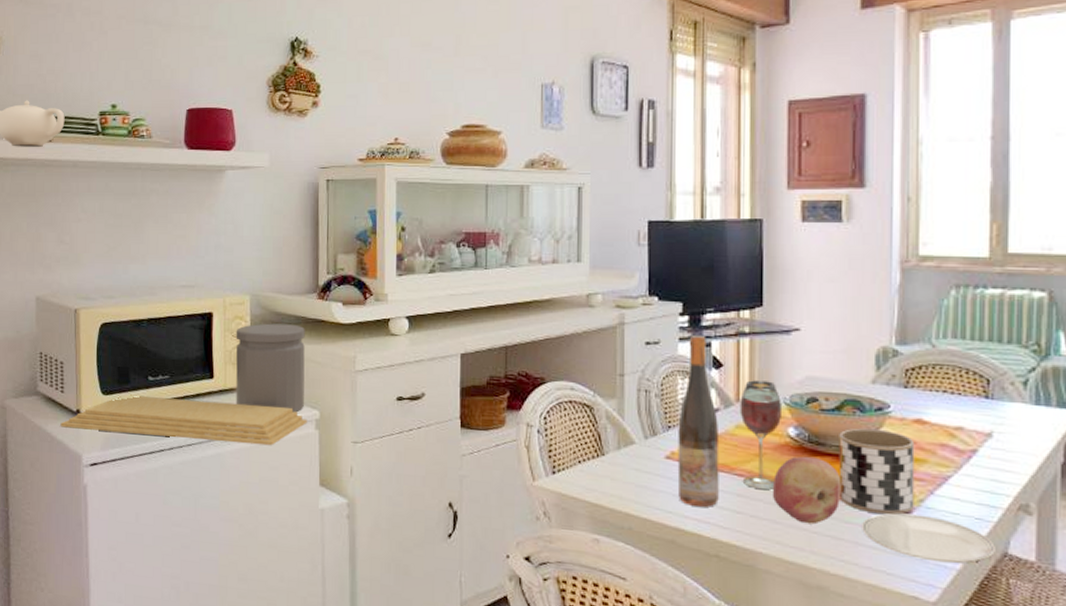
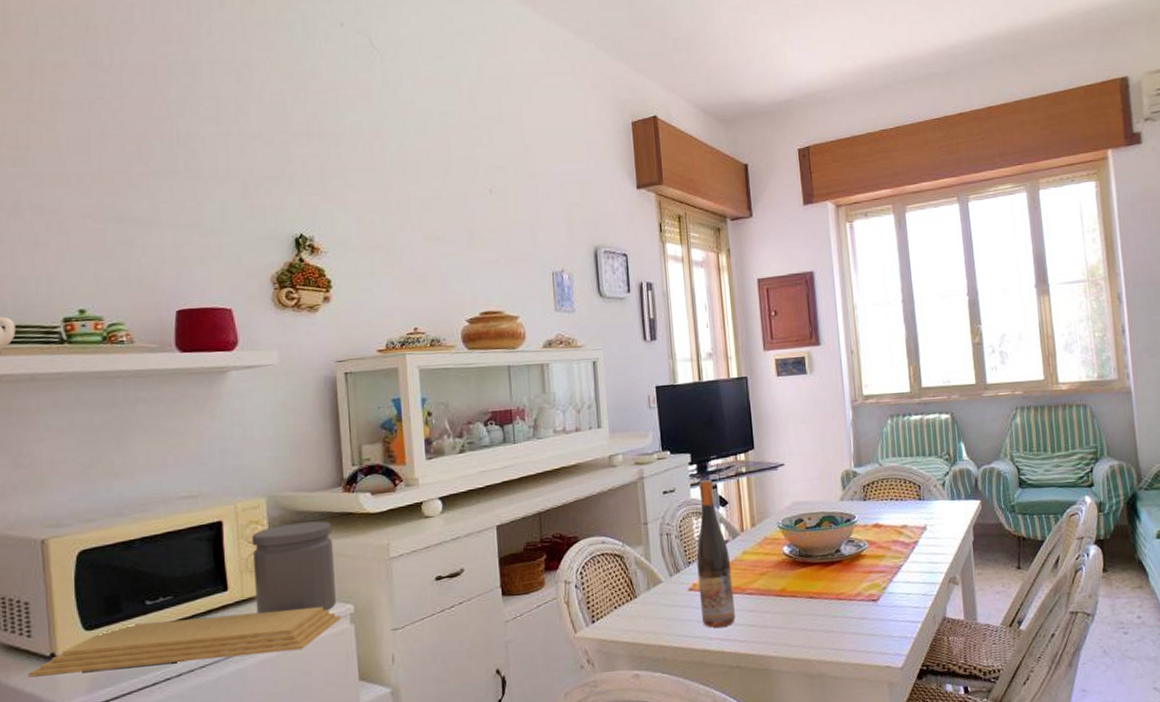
wineglass: present [739,380,783,489] -> none [744,510,778,603]
fruit: present [772,456,842,525] -> none [776,567,828,625]
cup: present [838,428,915,515] -> none [821,536,880,606]
plate: present [862,512,995,564] -> none [845,599,938,636]

